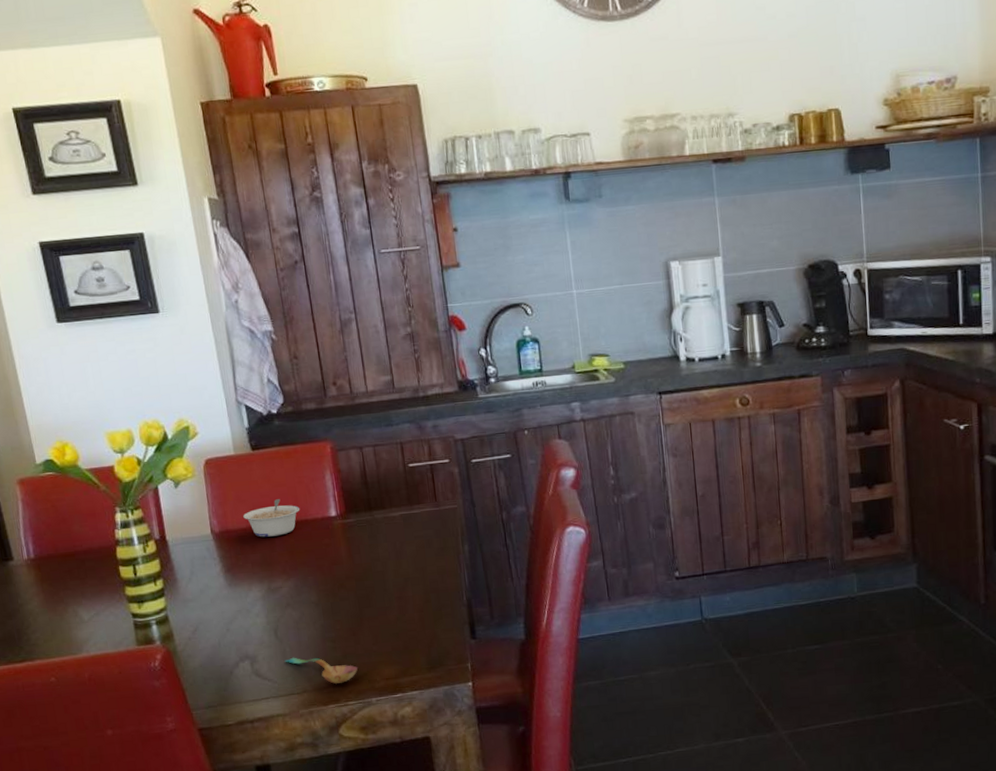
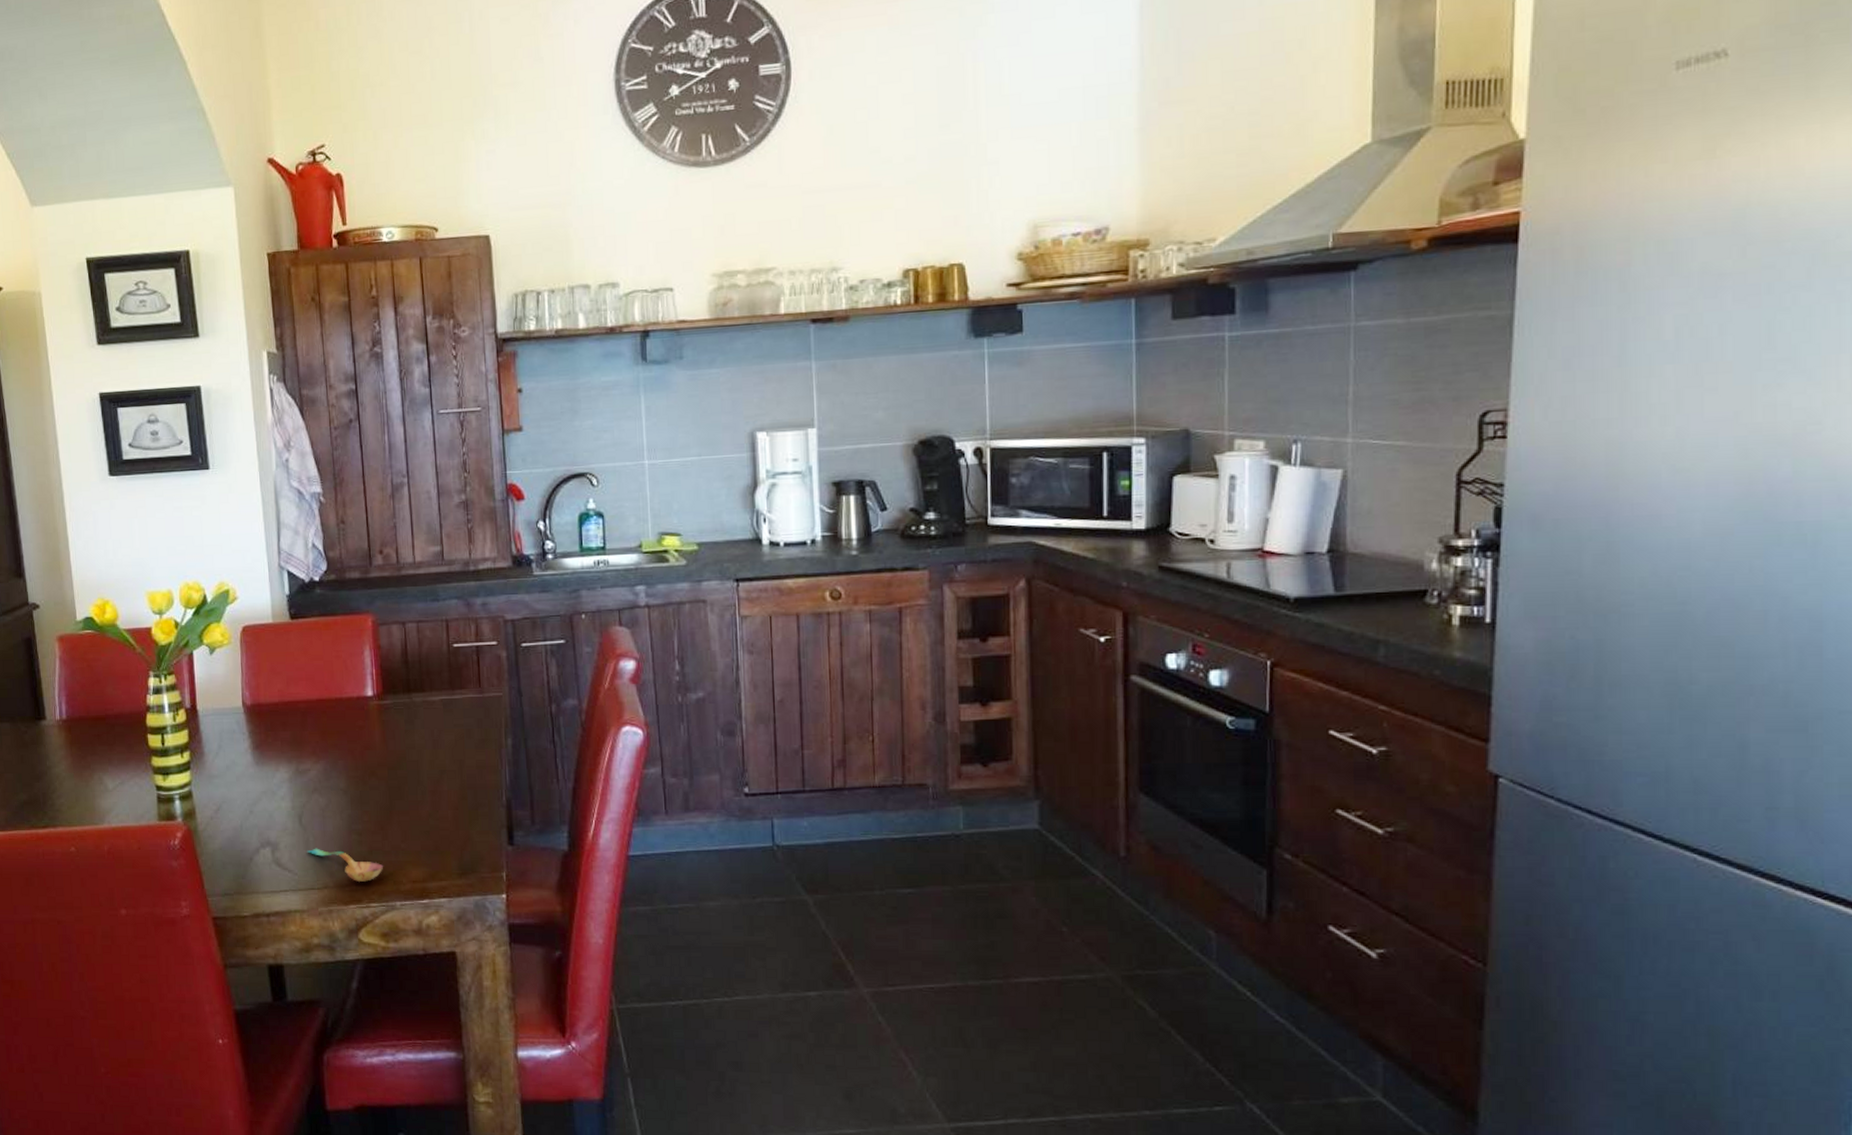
legume: present [243,499,300,537] -> none [276,673,336,714]

